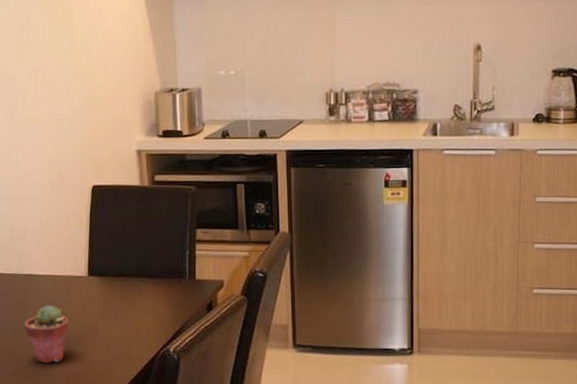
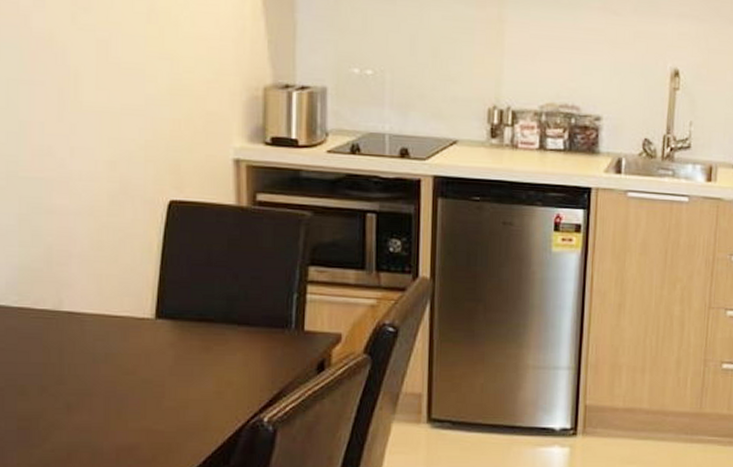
potted succulent: present [25,305,69,364] -> none [60,354,124,432]

